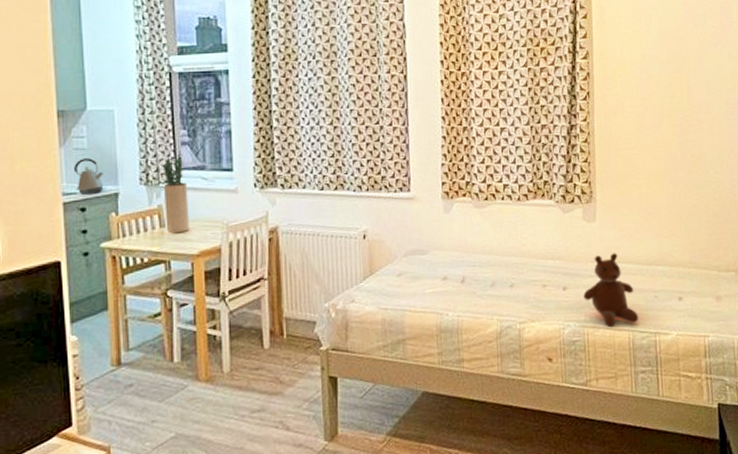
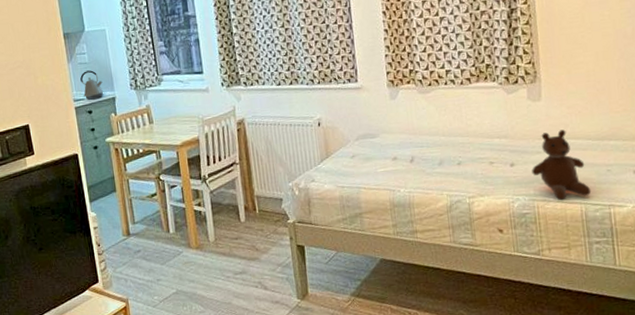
vase: present [163,150,189,234] -> none [147,59,173,129]

